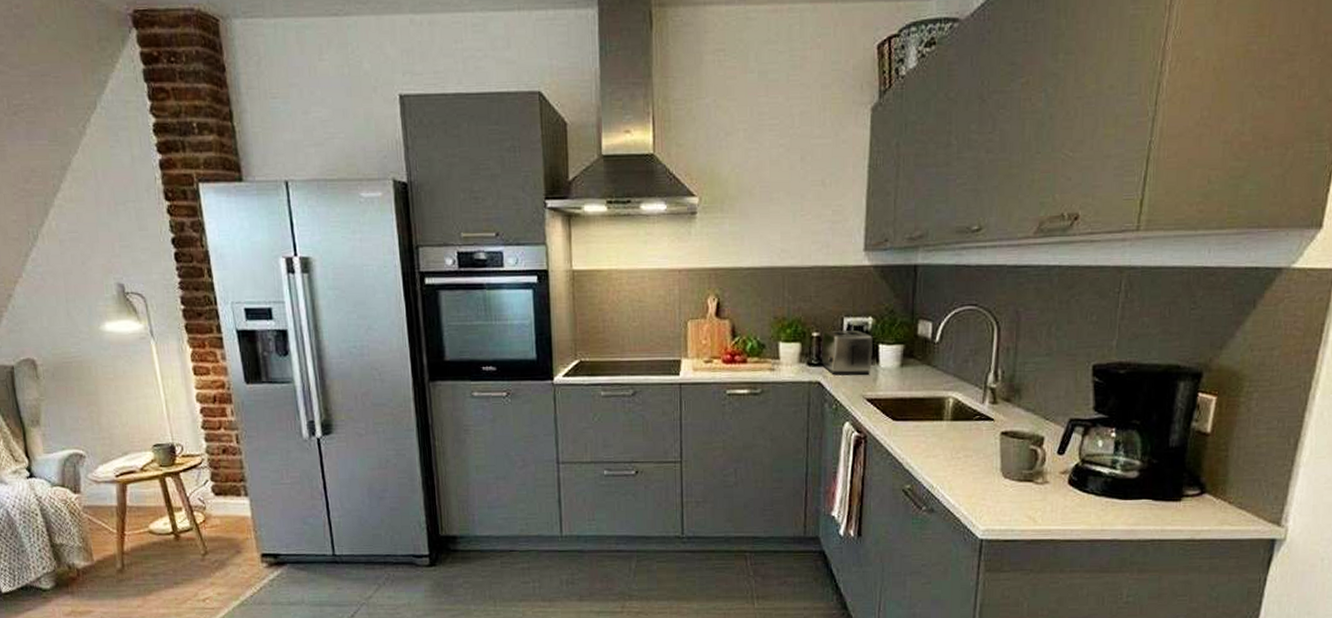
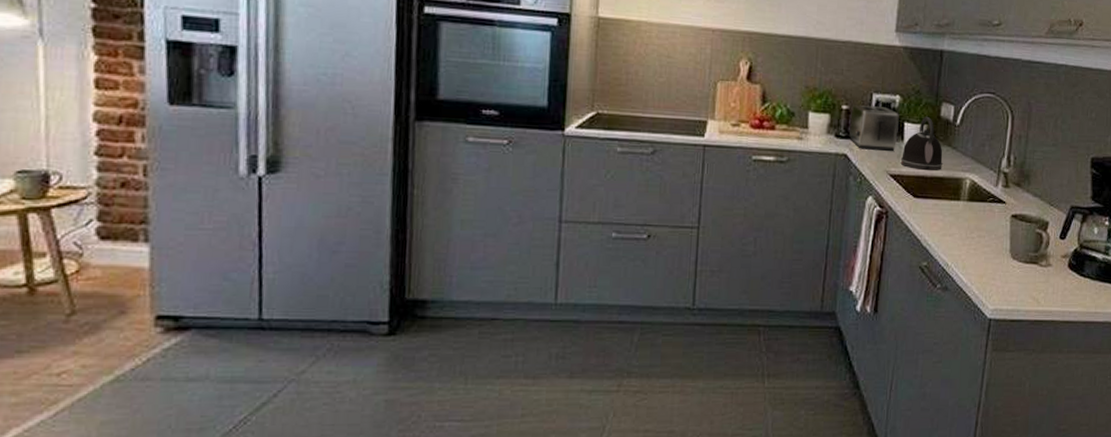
kettle: none [876,336,922,393] -> present [900,116,943,171]

